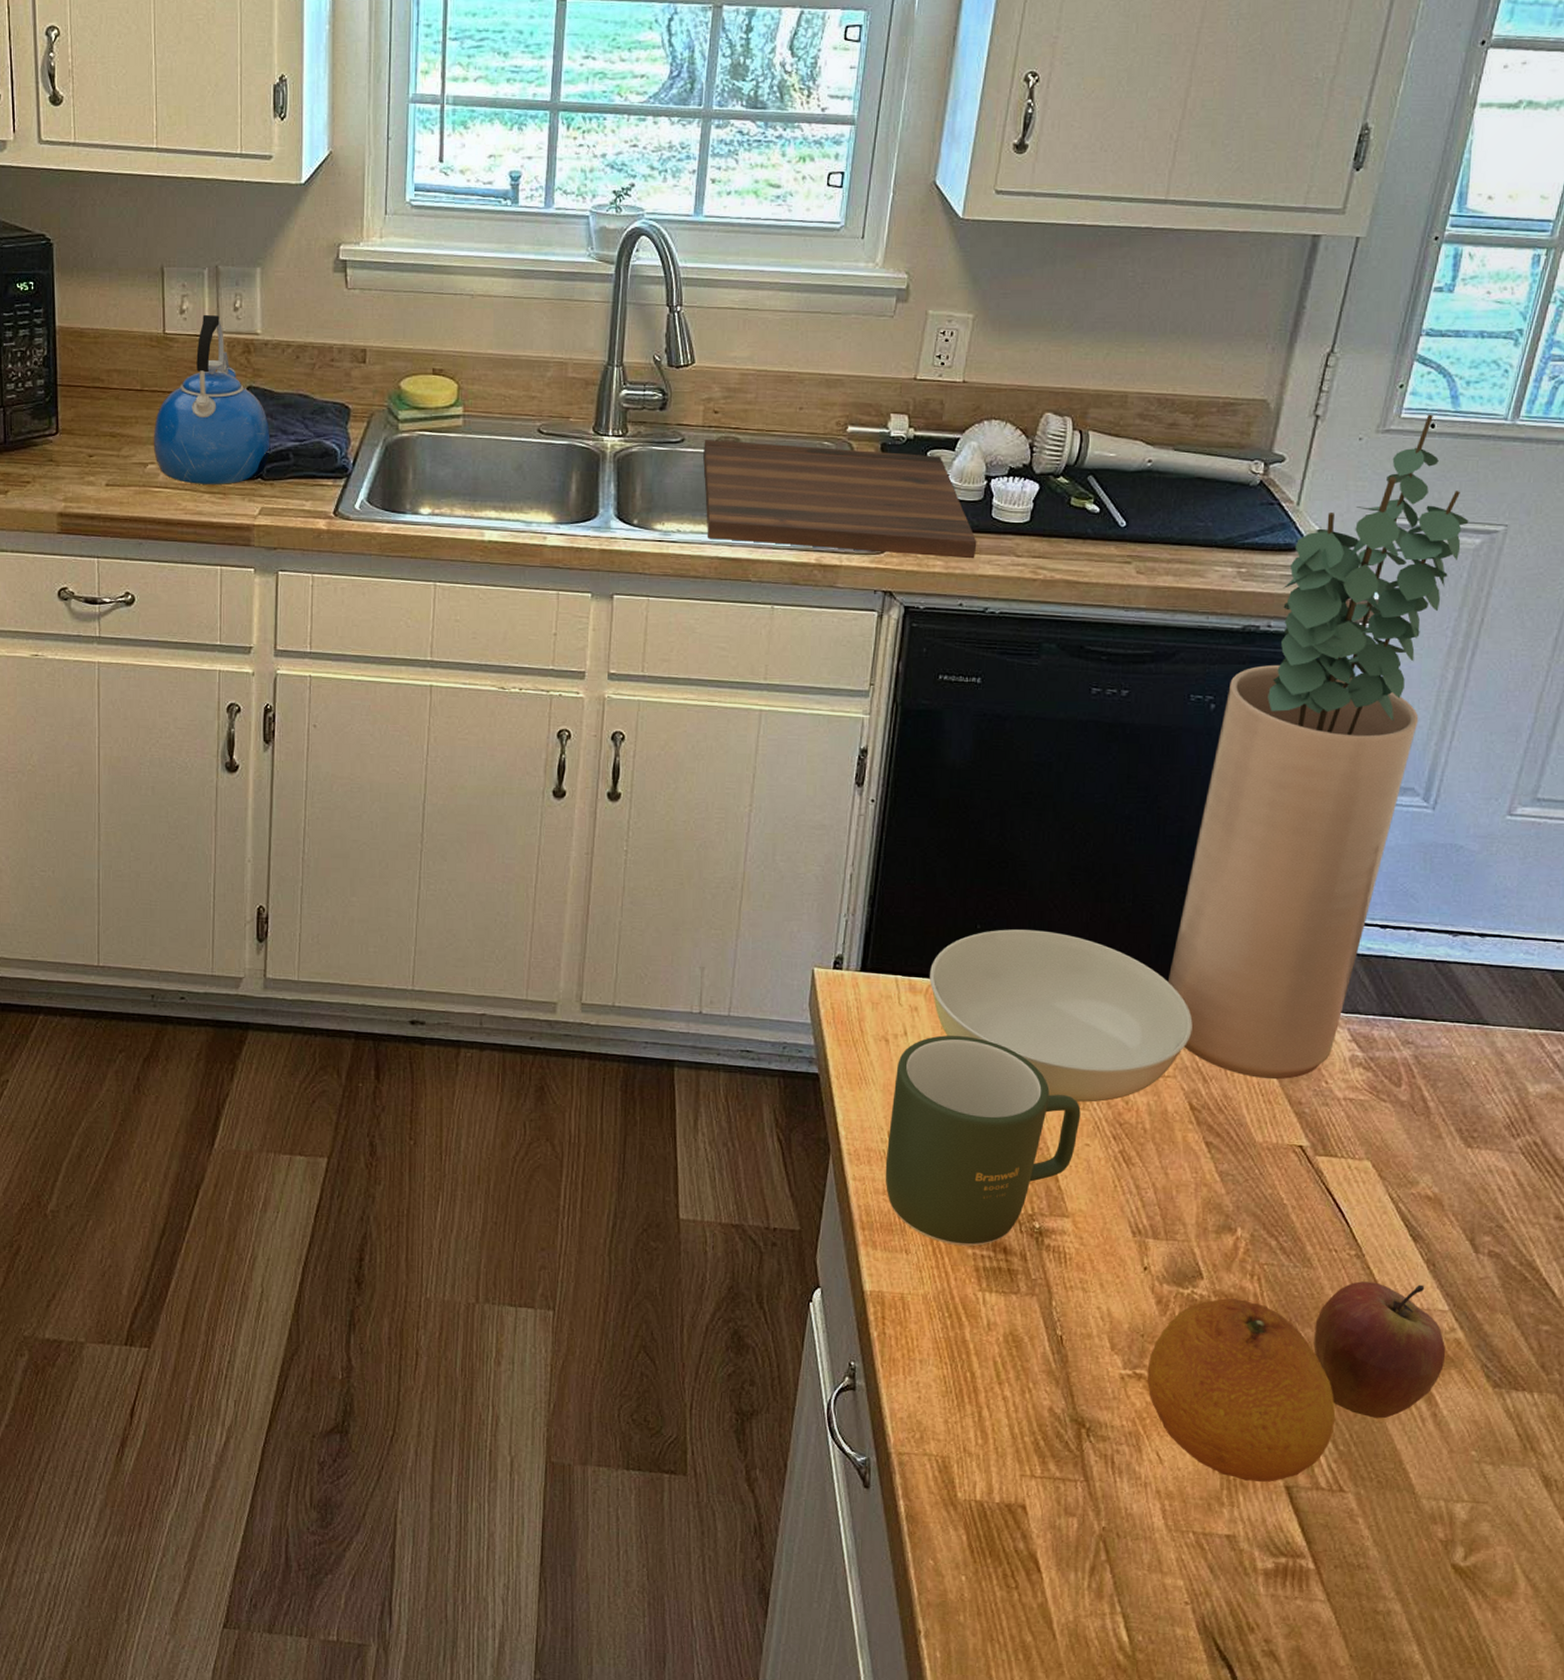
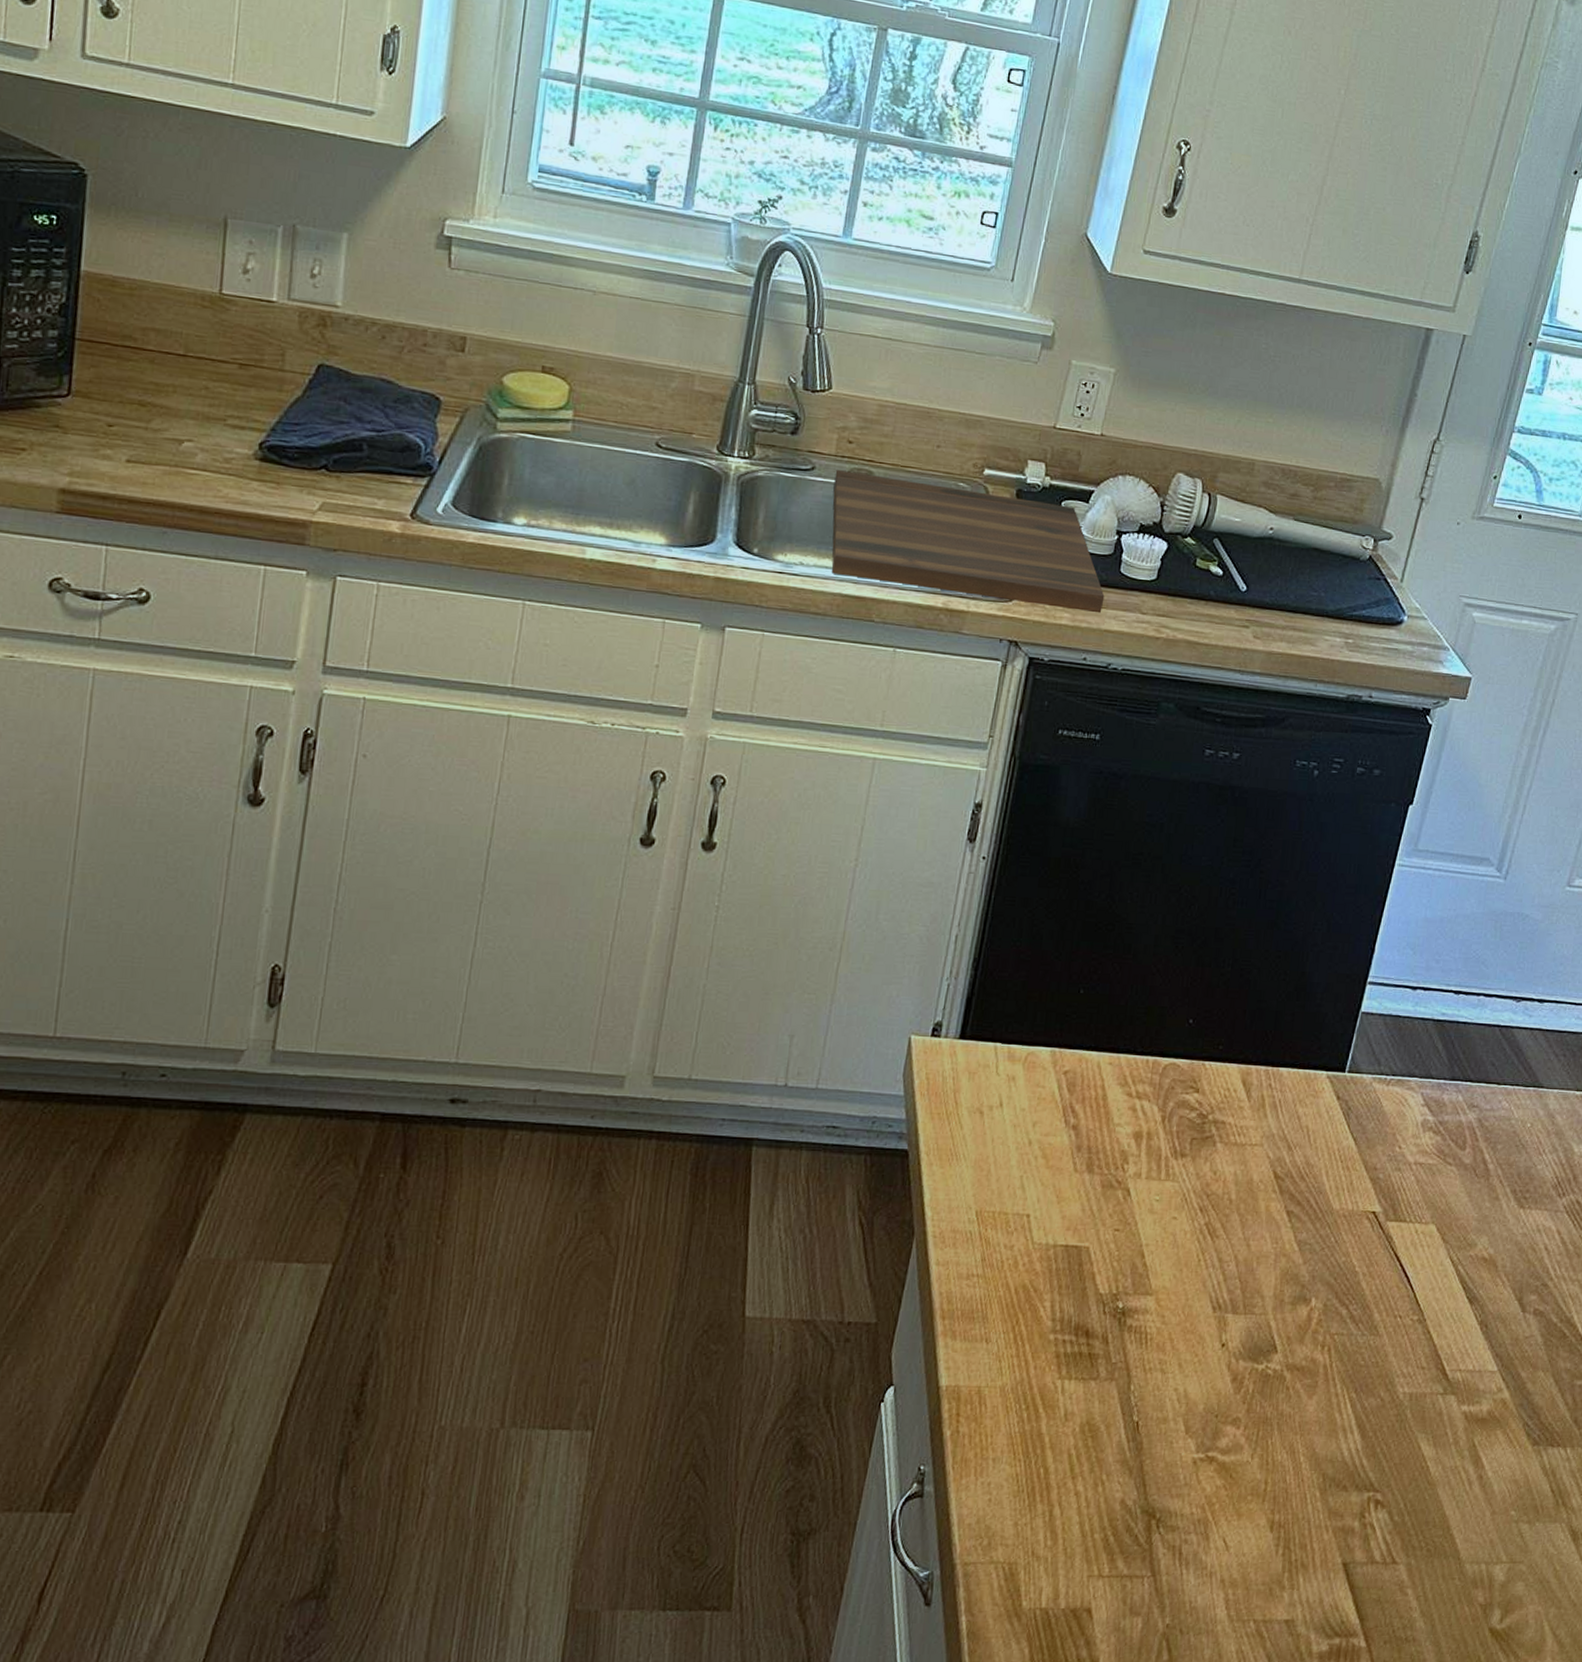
kettle: present [153,314,271,484] -> none [192,277,342,473]
mug: present [885,1035,1081,1246] -> none [969,1106,1171,1331]
bowl: present [930,929,1193,1102] -> none [1029,994,1282,1174]
fruit: present [1146,1298,1336,1482] -> none [1218,1372,1392,1561]
vase: present [1167,414,1469,1080] -> none [1260,505,1547,1146]
fruit: present [1314,1281,1446,1419] -> none [1376,1346,1494,1485]

